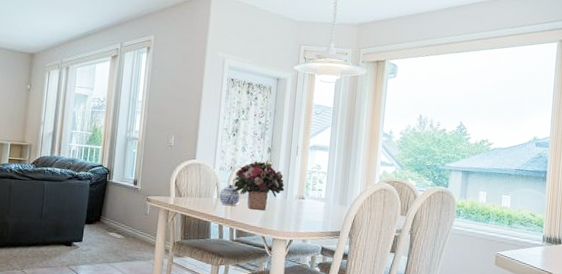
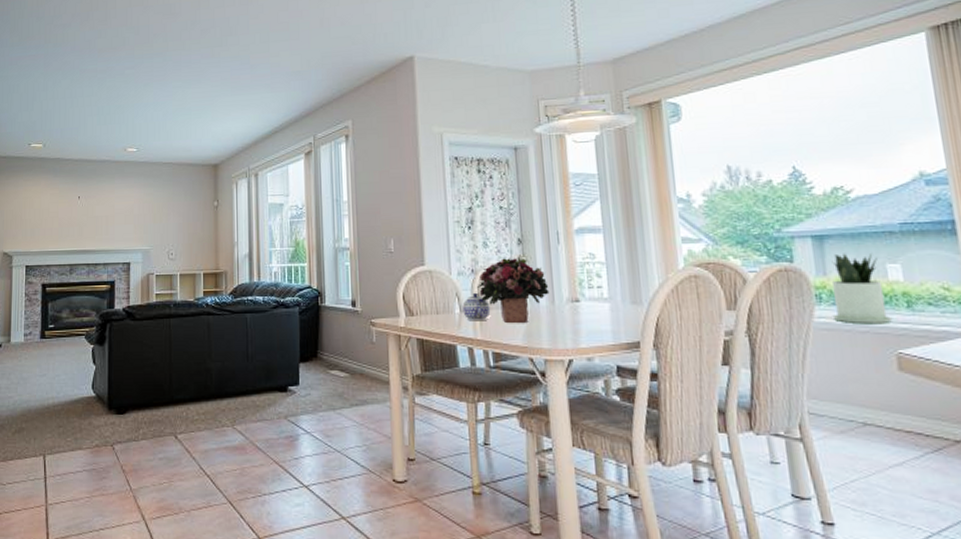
planter: none [464,185,499,234] -> present [832,253,893,325]

